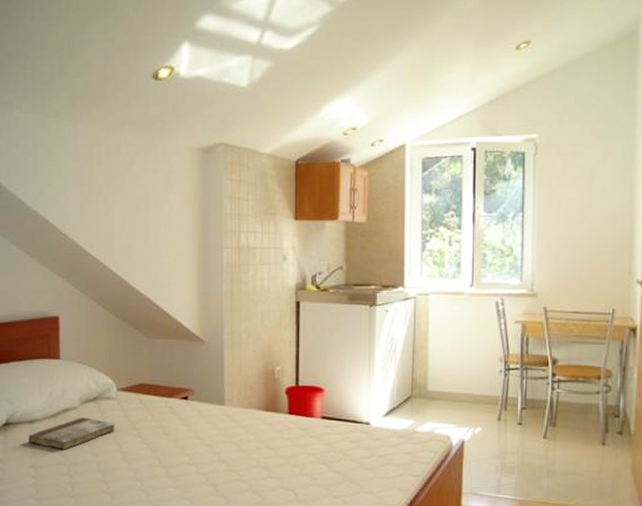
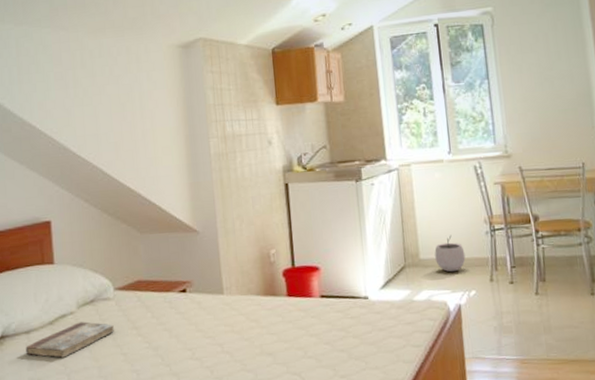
plant pot: none [444,370,475,407] -> present [434,235,466,272]

